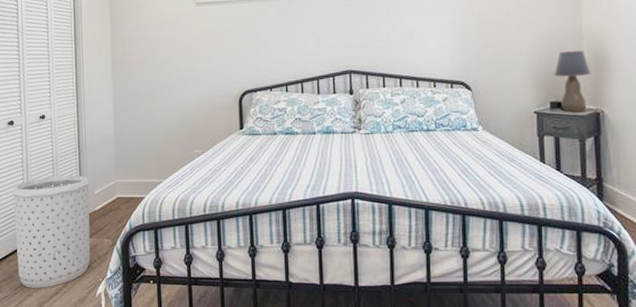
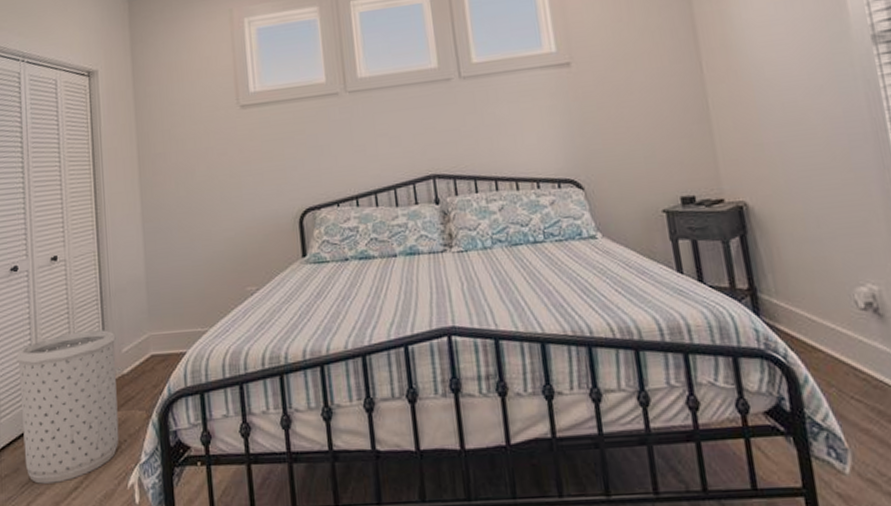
table lamp: present [554,50,591,113] -> none [681,132,729,209]

